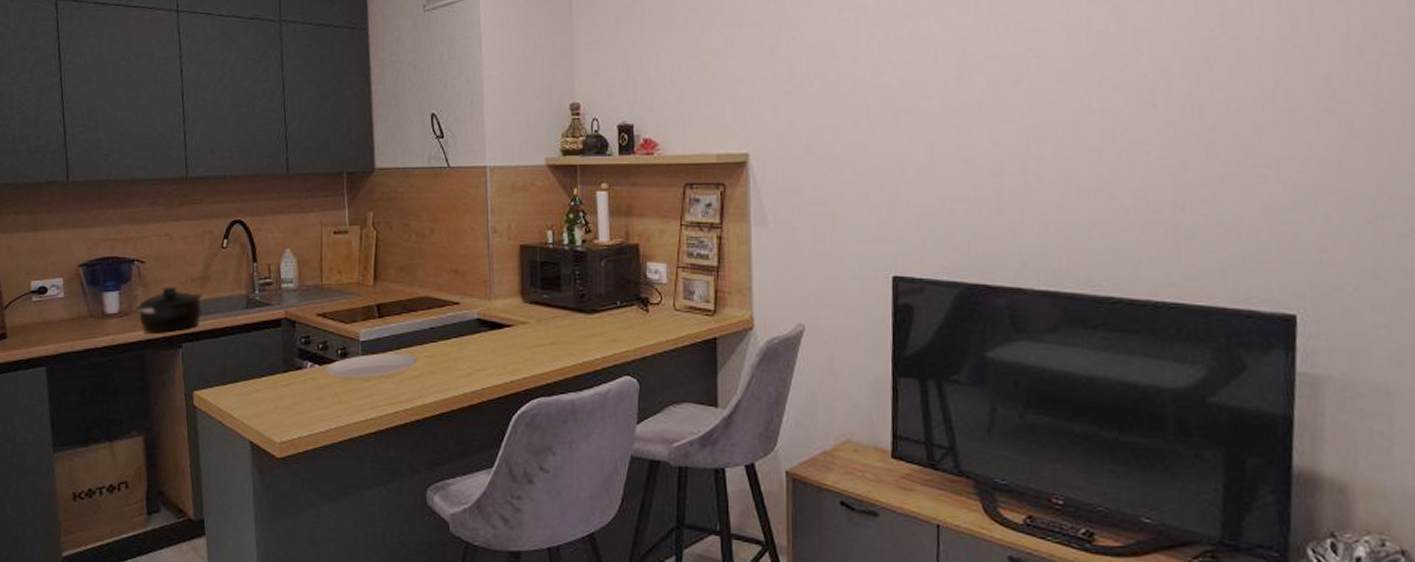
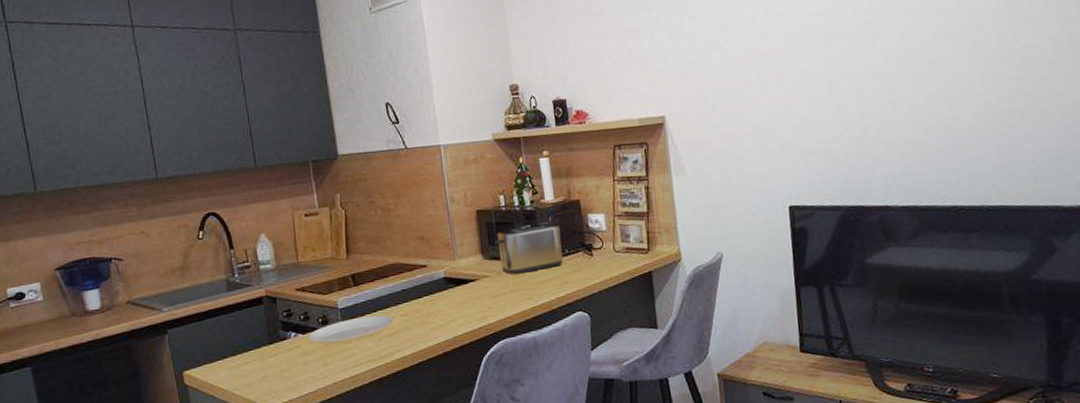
saucepan: present [135,286,202,333] -> none [117,278,185,324]
toaster: none [538,267,614,325] -> present [495,223,564,275]

